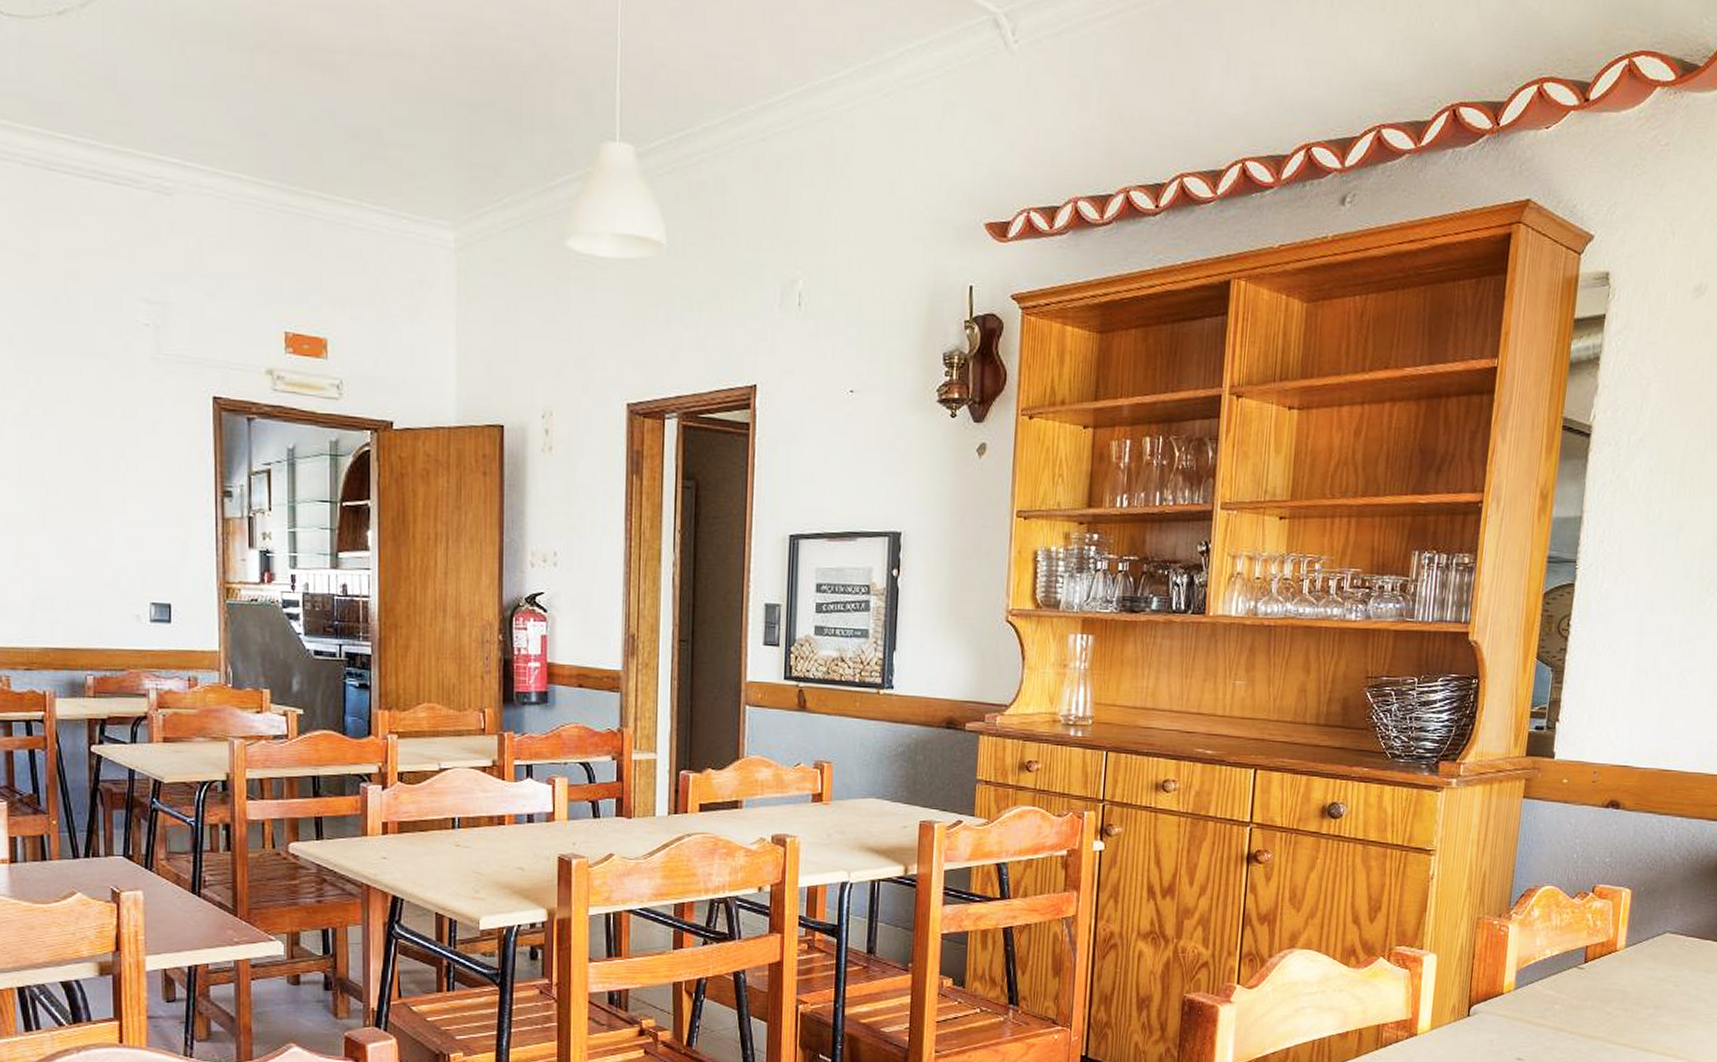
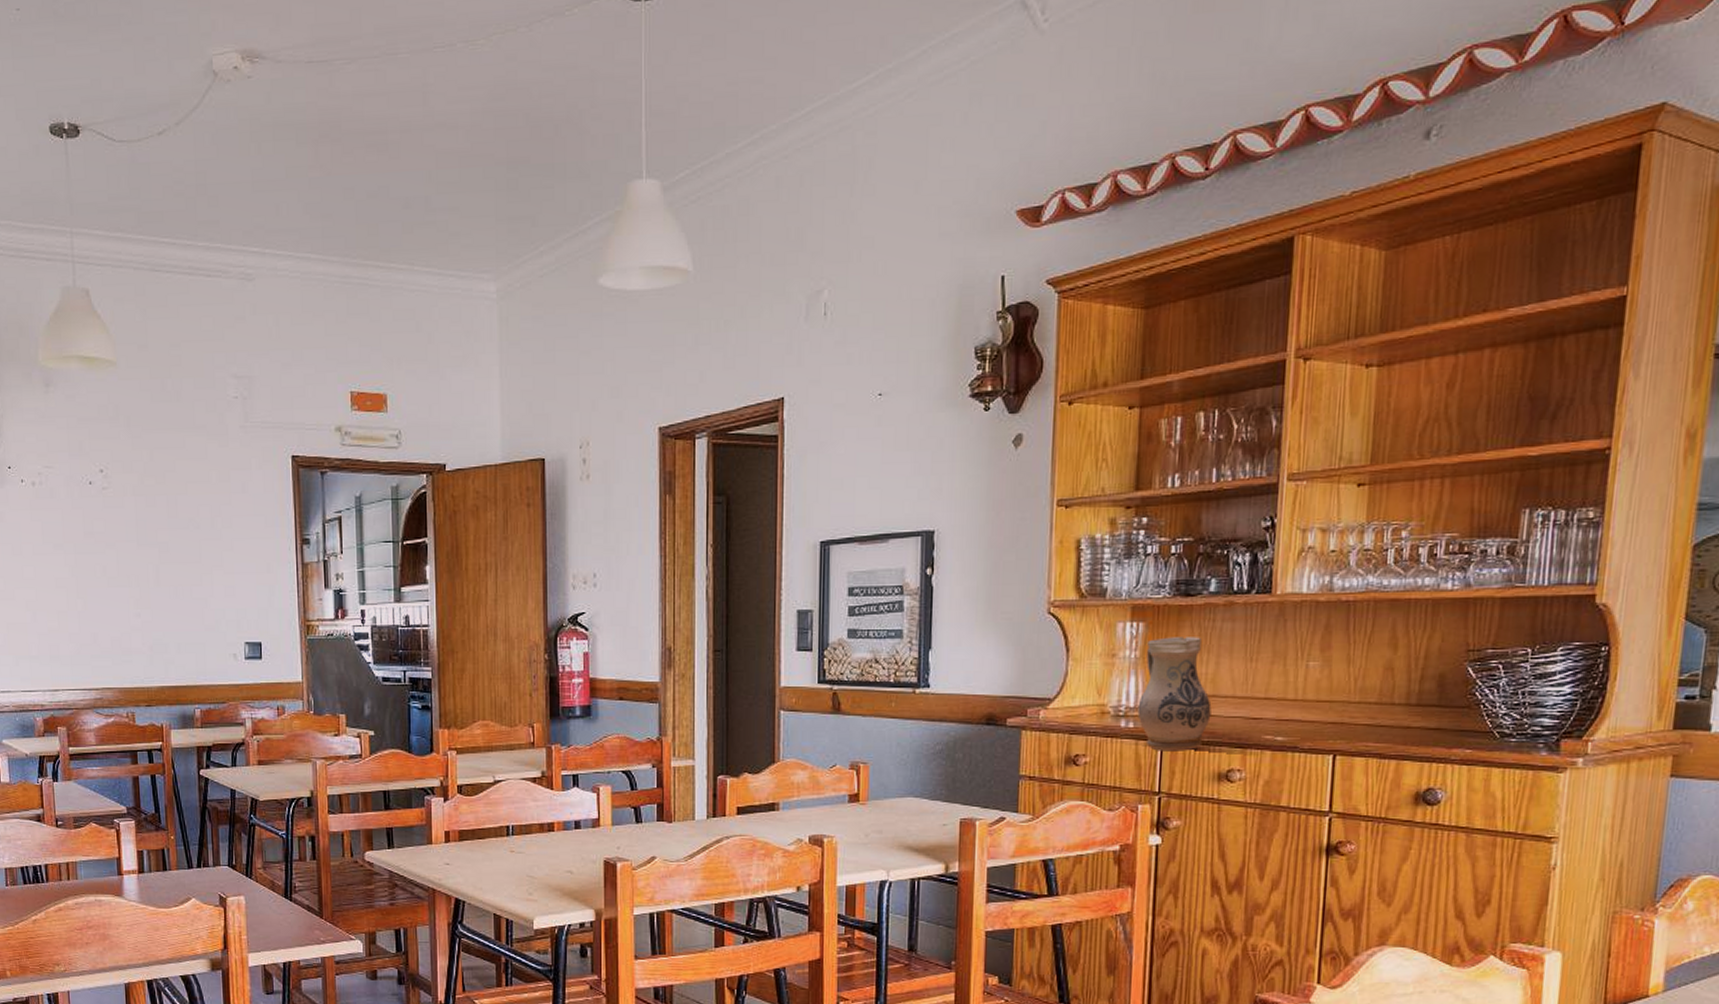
ceramic pitcher: none [1085,651,1151,762] -> present [1137,637,1212,753]

